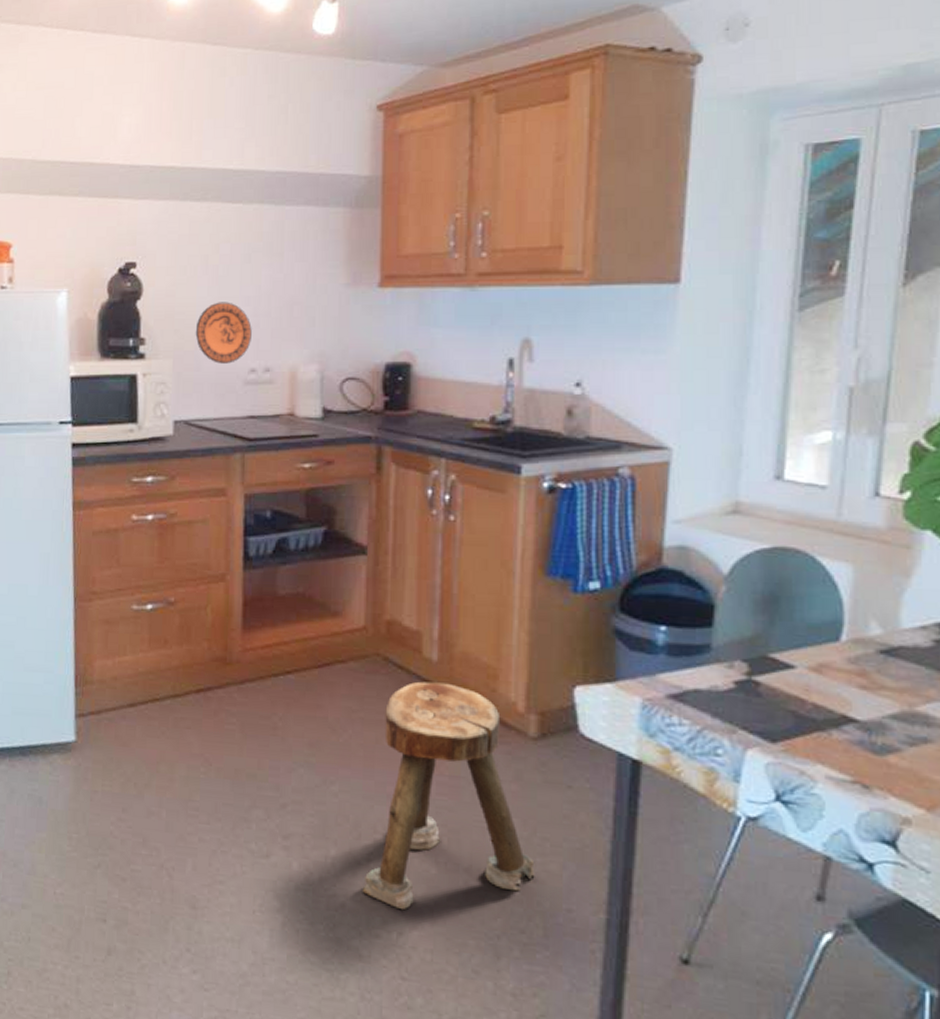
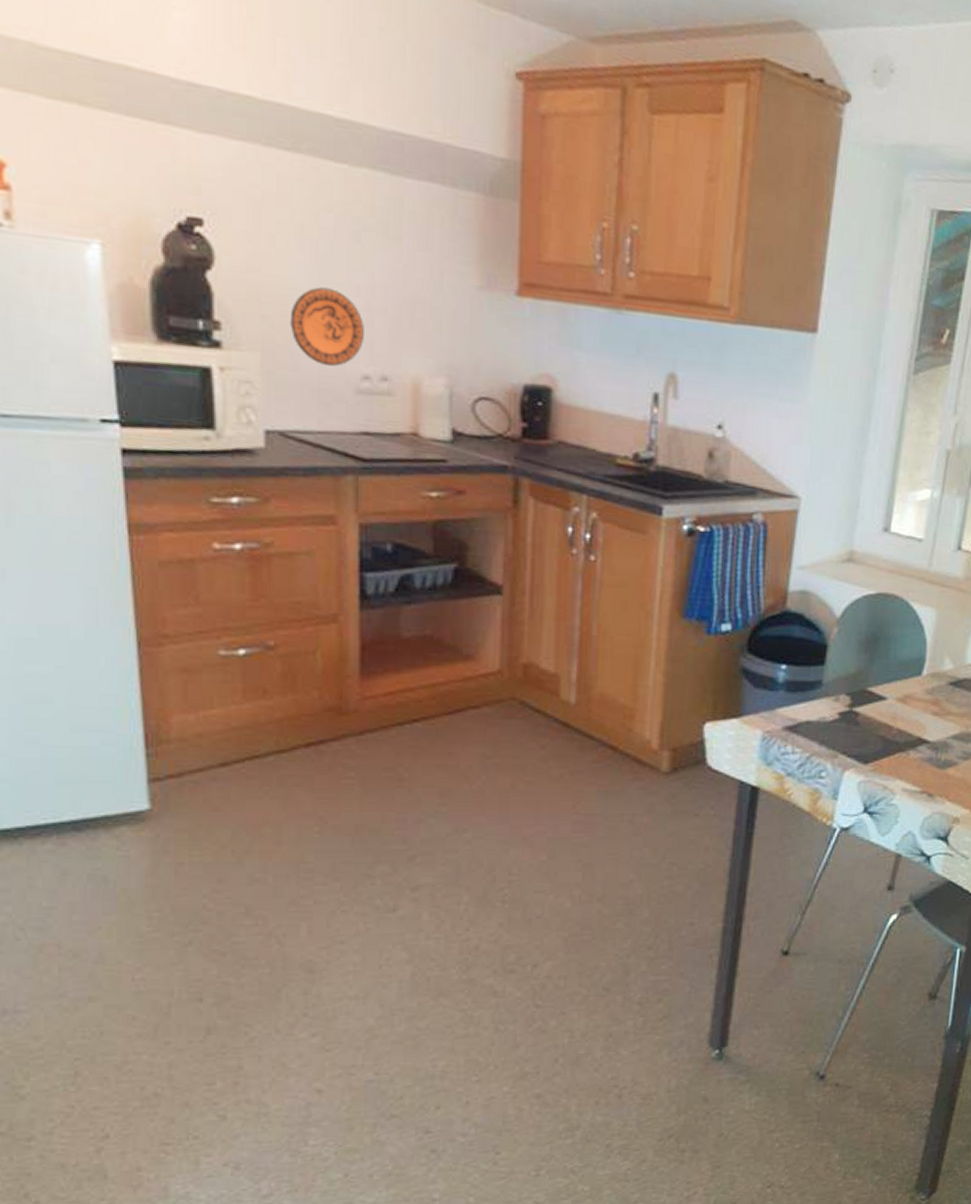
stool: present [362,681,535,911] -> none [496,724,663,944]

